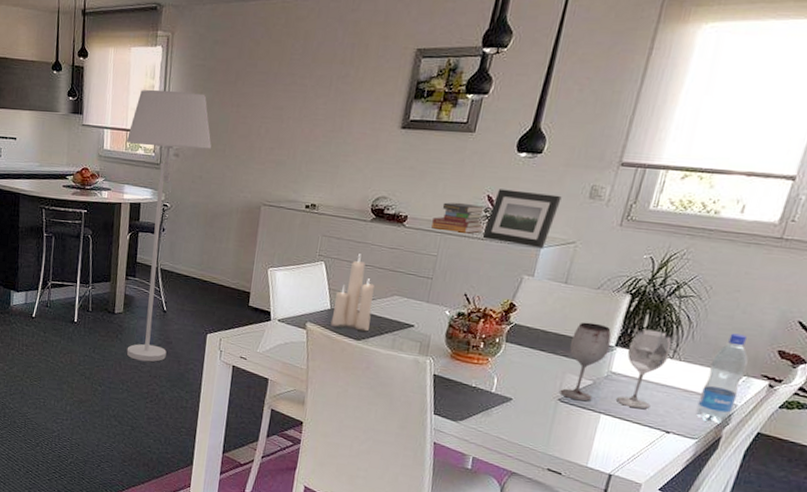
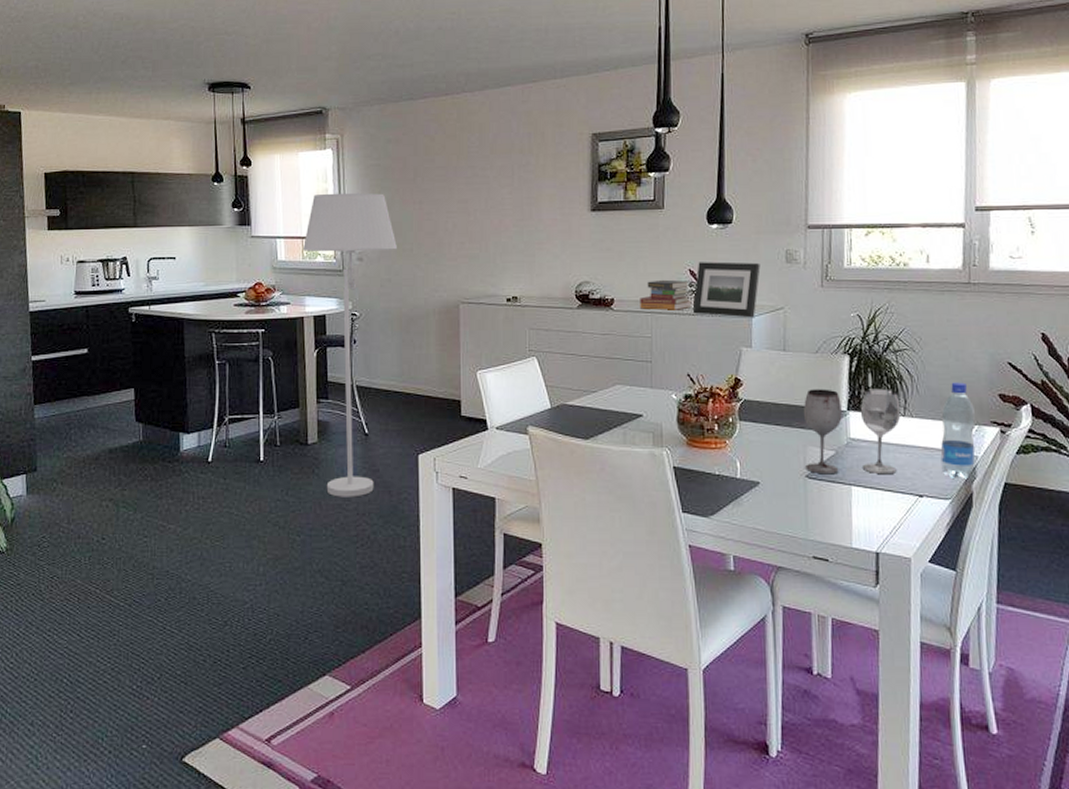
candle: present [330,254,375,332] -> none [554,344,597,428]

